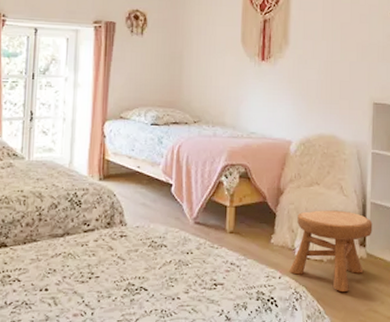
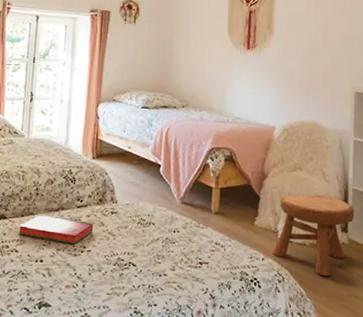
hardback book: none [21,241,101,271] -> present [18,215,93,245]

